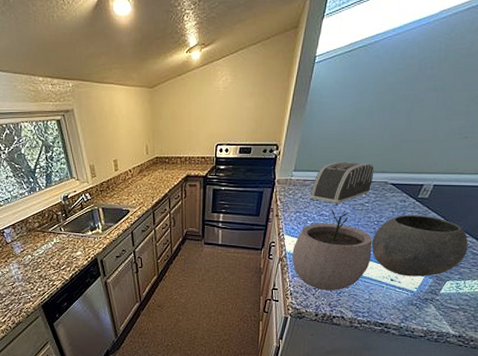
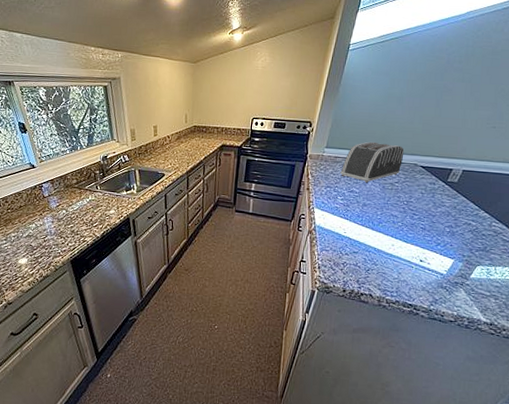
plant pot: present [292,209,372,290] -> none [321,186,402,267]
bowl: present [372,214,468,277] -> none [401,197,498,260]

